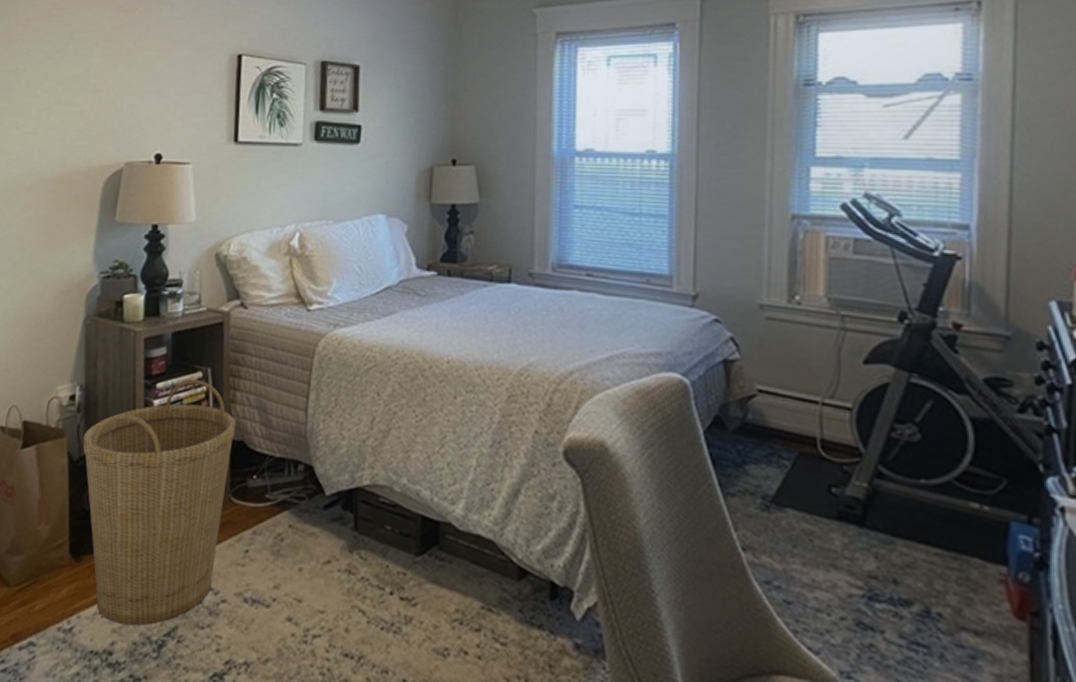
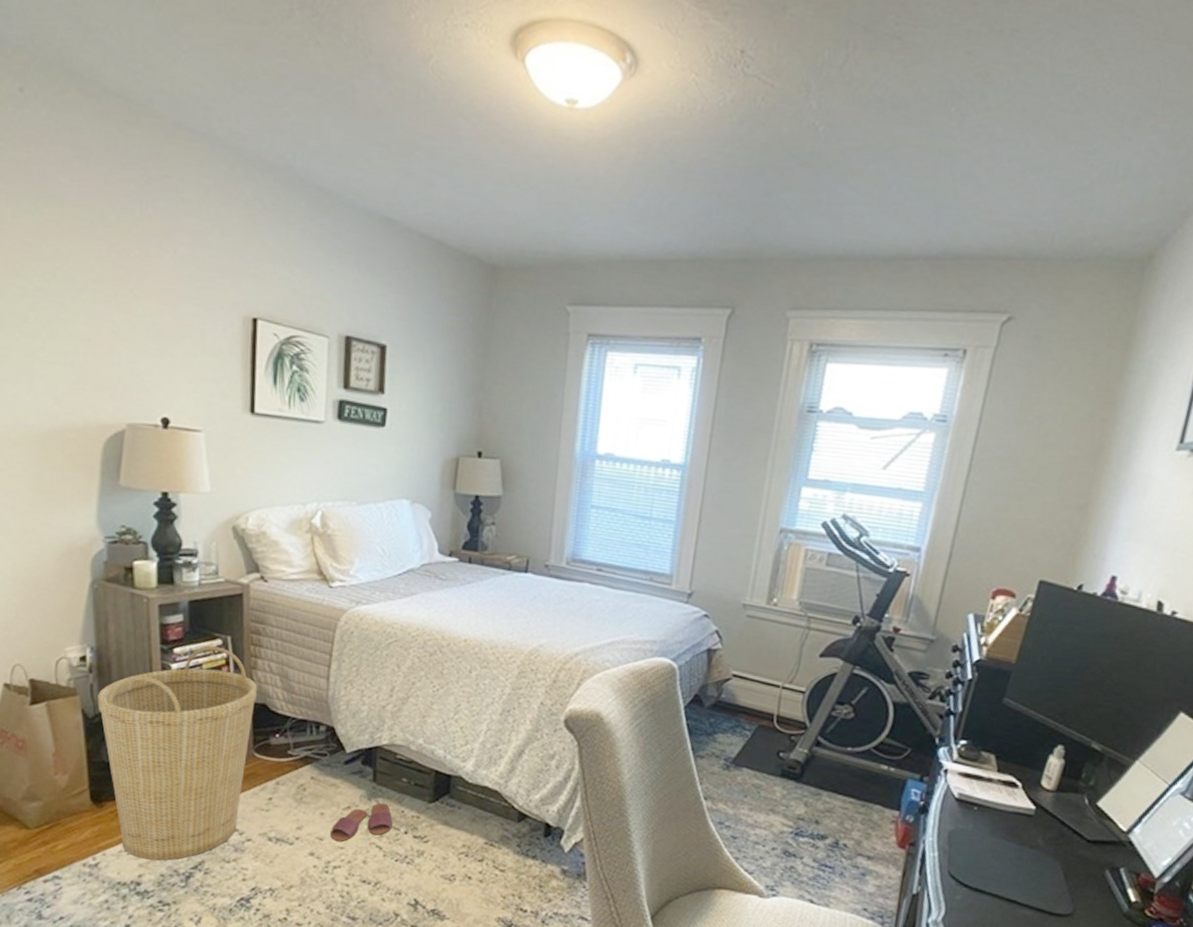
slippers: none [309,556,377,604] -> present [330,803,393,842]

